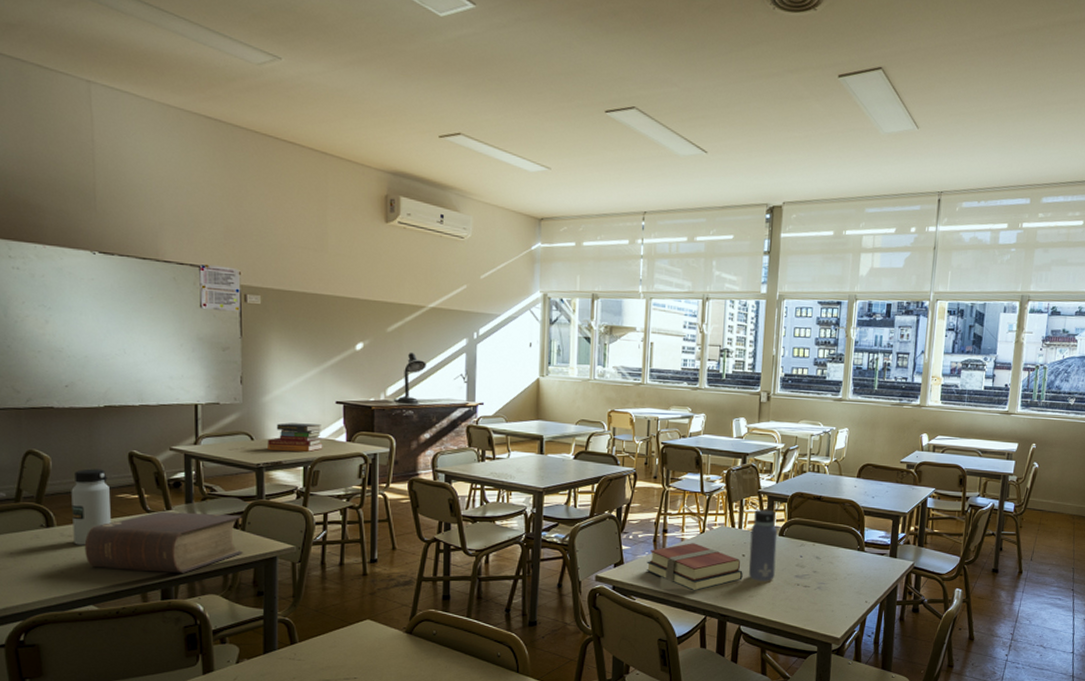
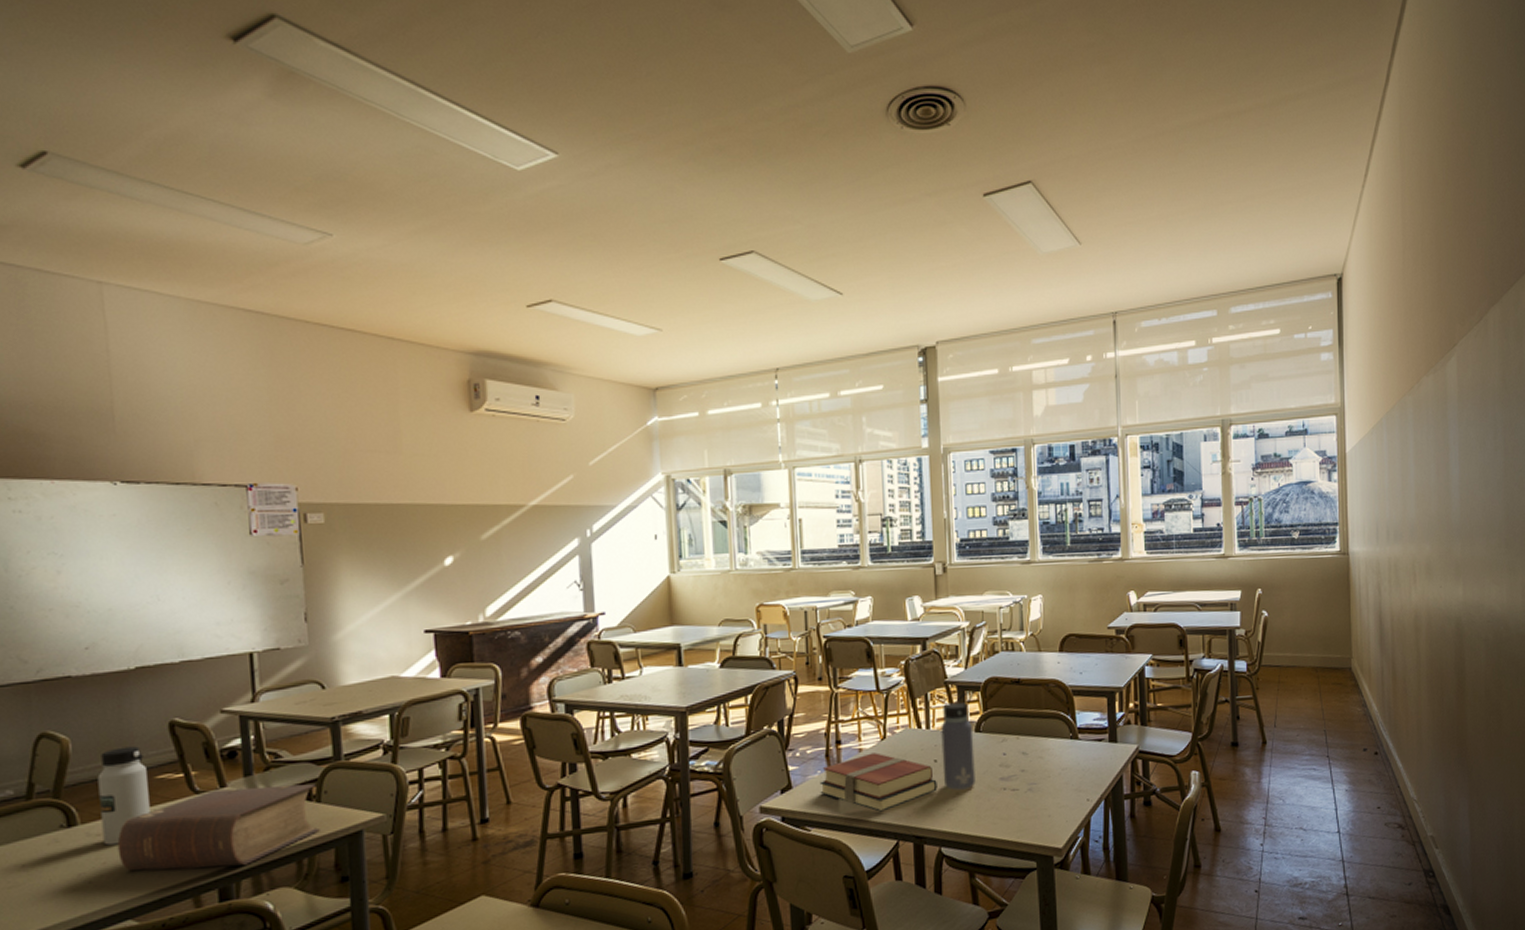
books: present [267,423,323,452] -> none [342,660,412,699]
desk lamp: present [393,352,426,406] -> none [494,560,532,627]

